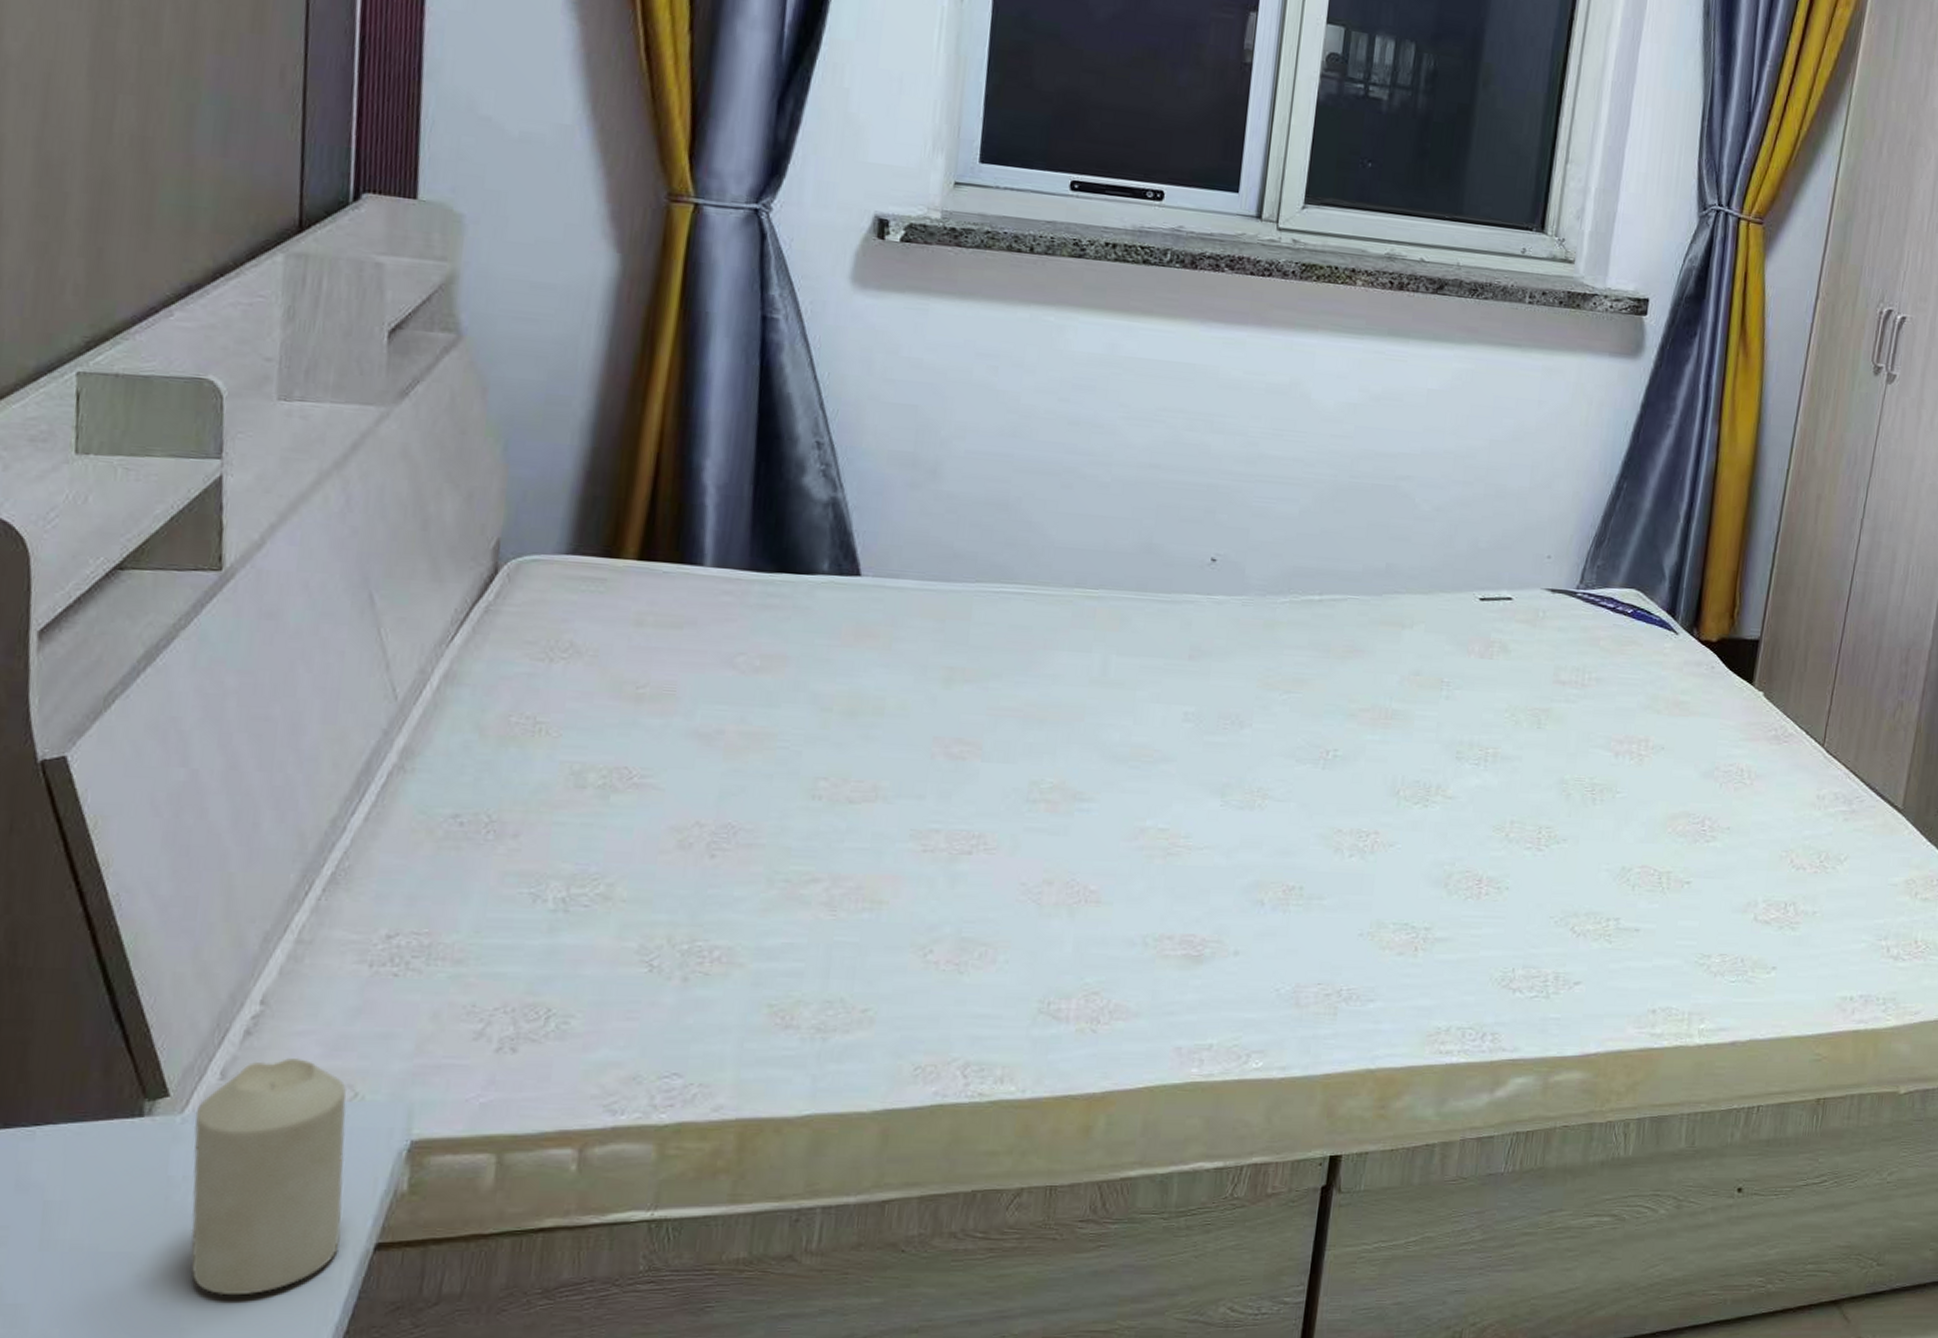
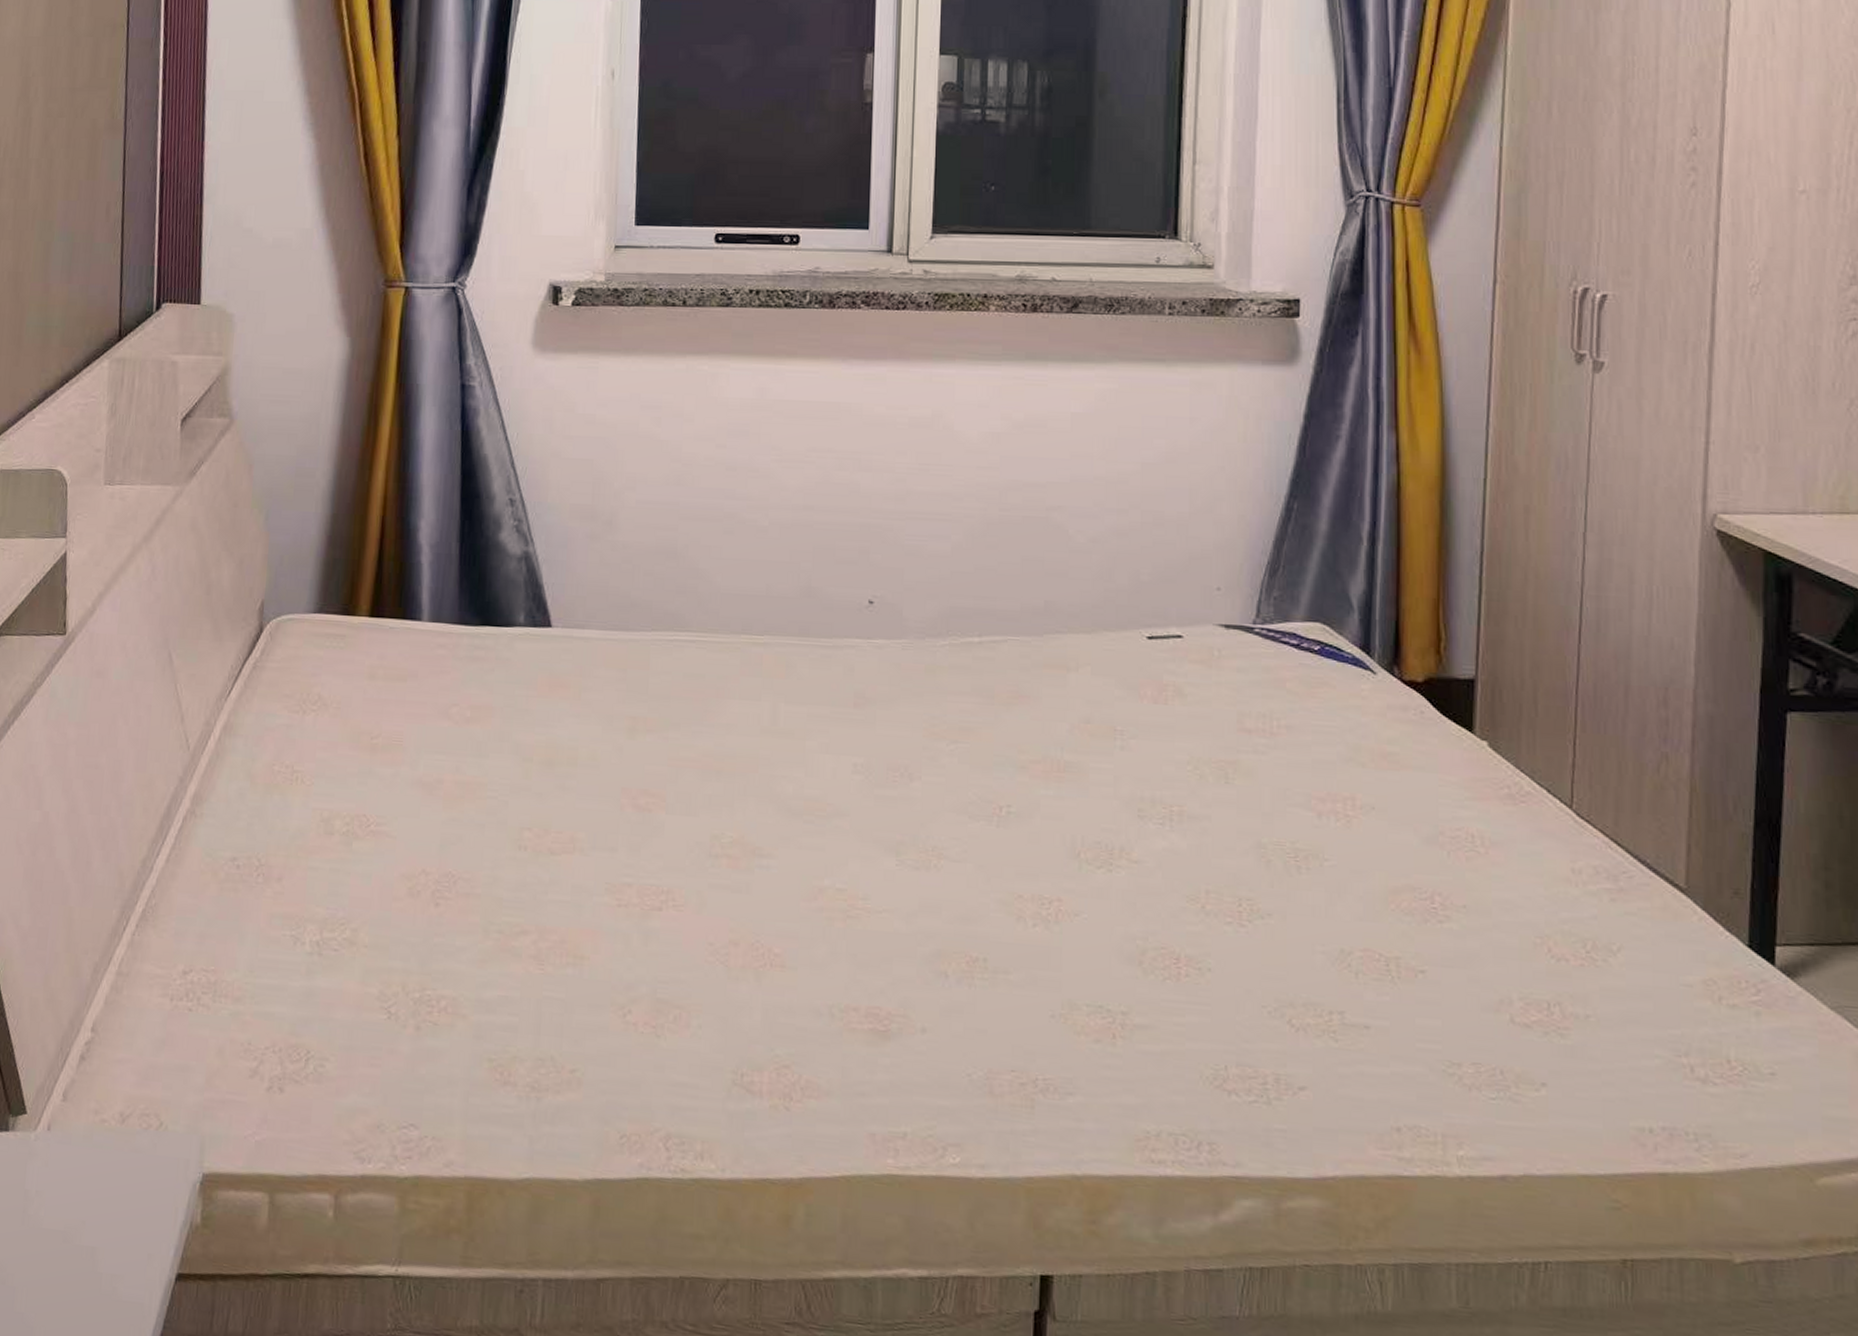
candle: present [191,1057,348,1296] -> none [41,1084,155,1313]

